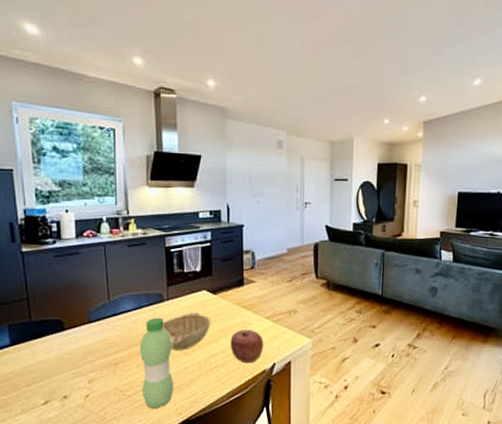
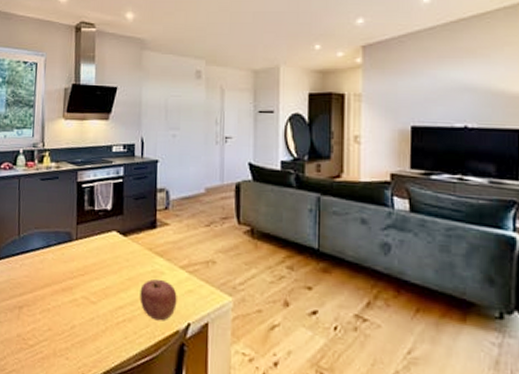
water bottle: present [139,317,174,408] -> none [44,258,78,364]
decorative bowl: present [163,313,211,350] -> none [70,255,120,298]

